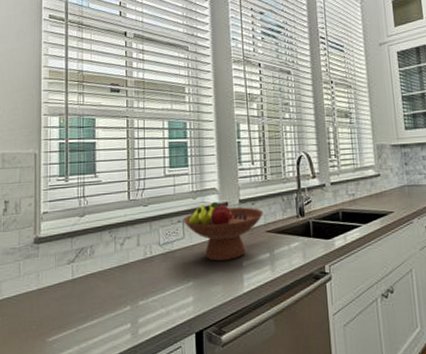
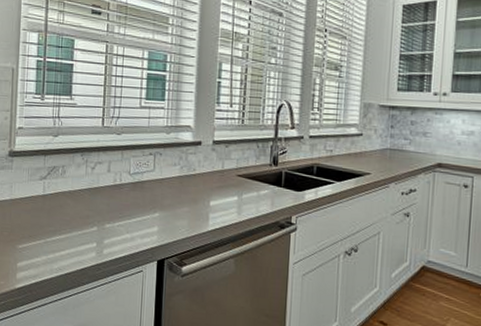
fruit bowl: present [182,201,264,261] -> none [154,138,237,198]

